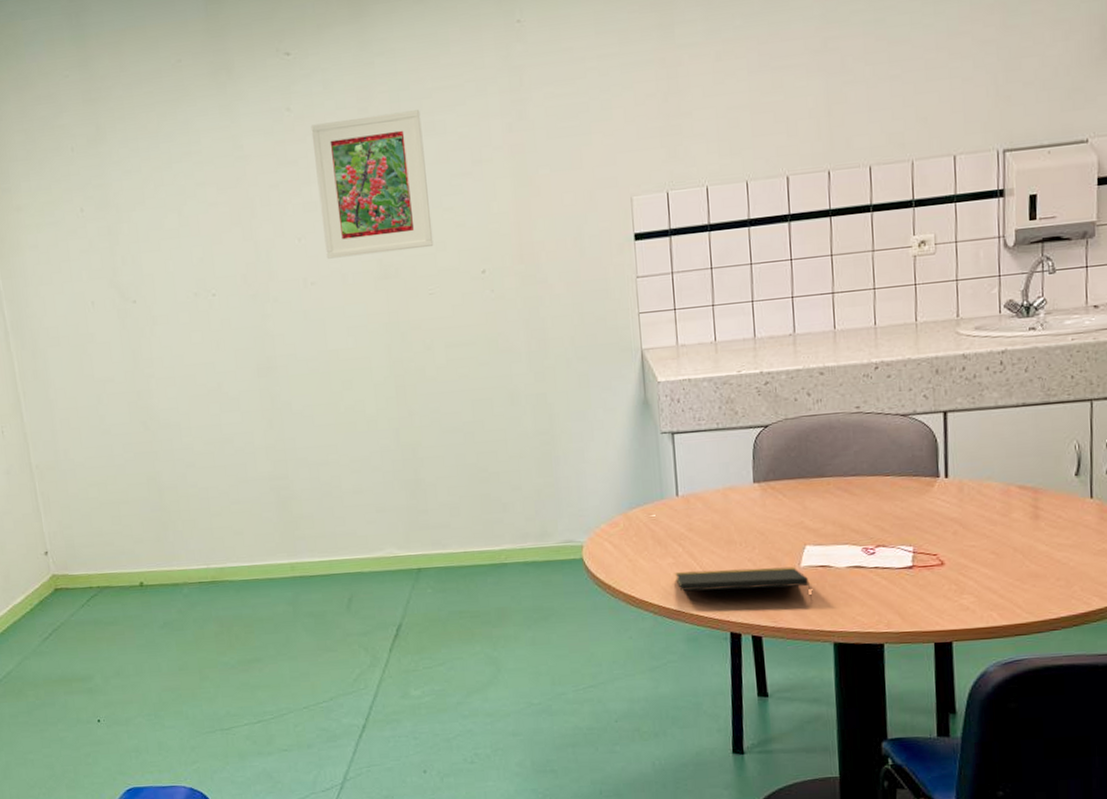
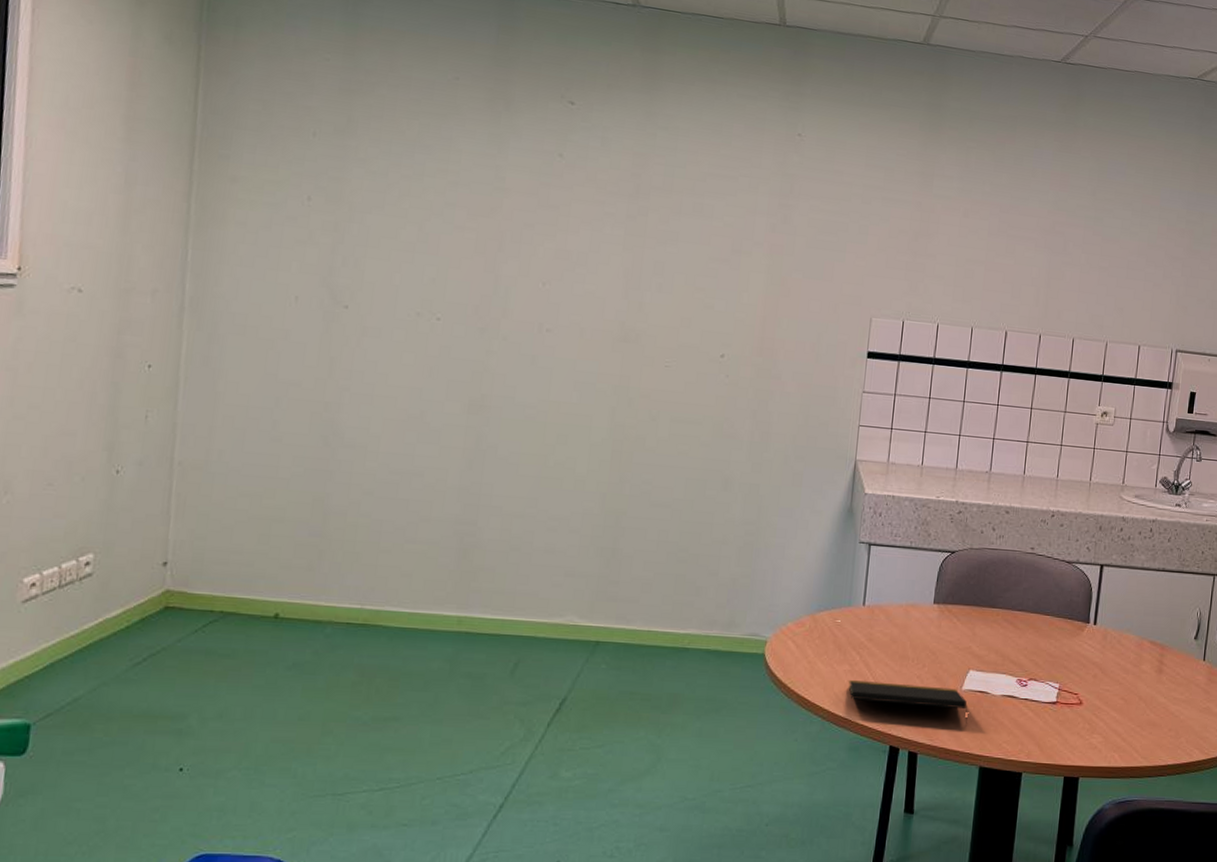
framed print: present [311,110,434,259] -> none [568,176,692,321]

